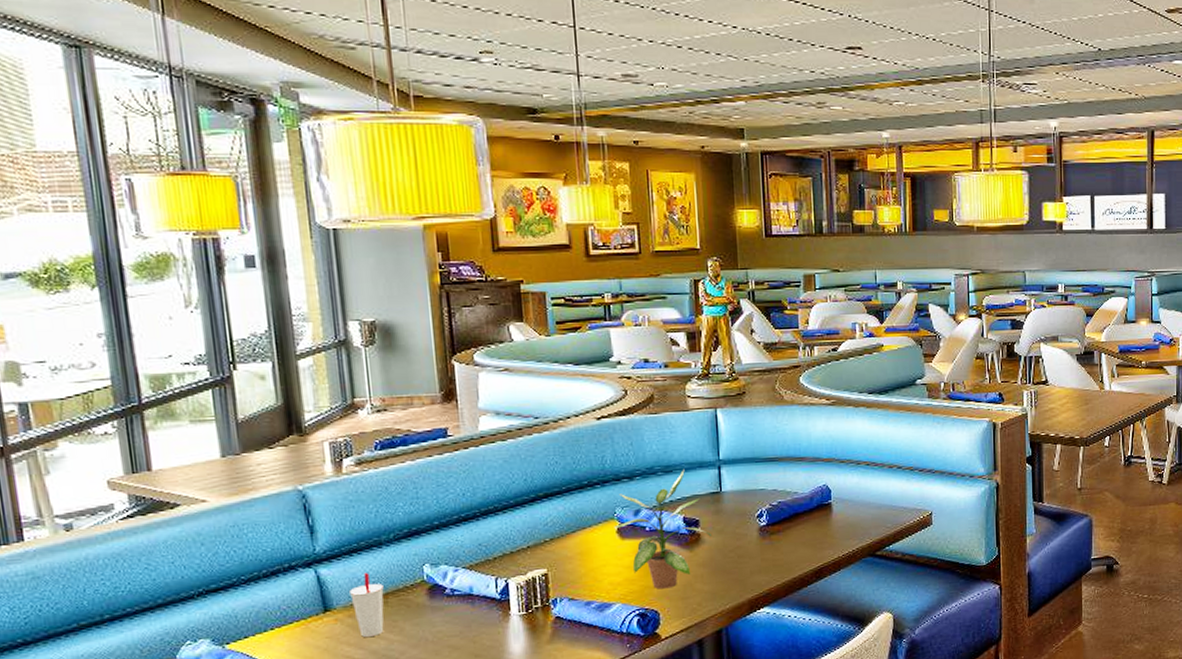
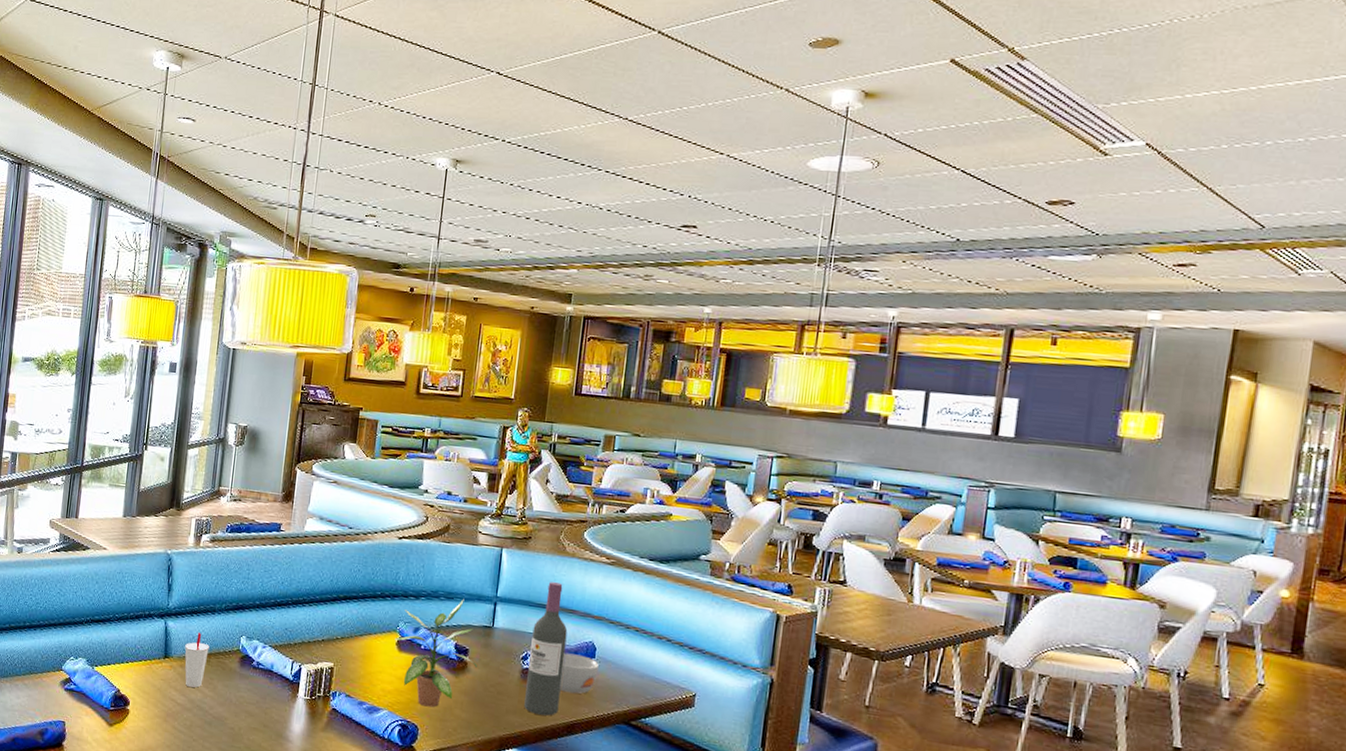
wine bottle: none [763,433,804,568] -> present [524,582,568,716]
bowl: none [799,500,837,540] -> present [559,653,599,694]

